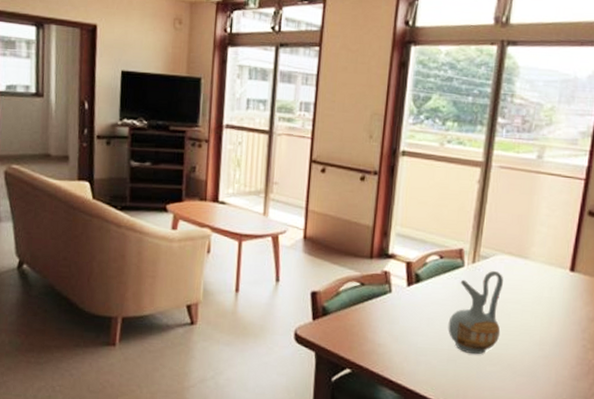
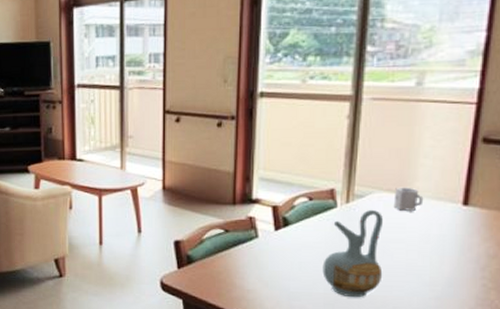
cup: none [513,251,538,274] -> present [393,187,424,211]

